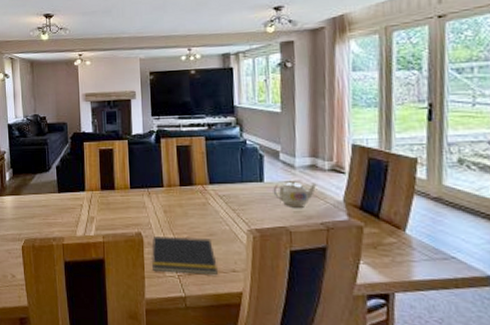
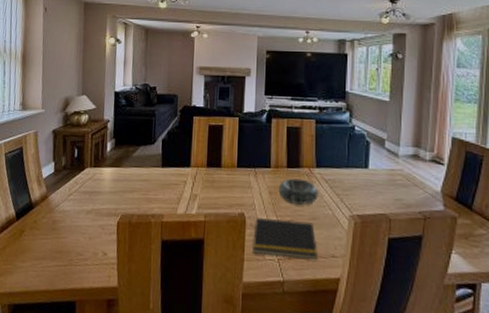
decorative bowl: none [172,196,214,221] -> present [278,178,319,205]
teapot: present [273,180,317,208] -> none [376,168,418,196]

